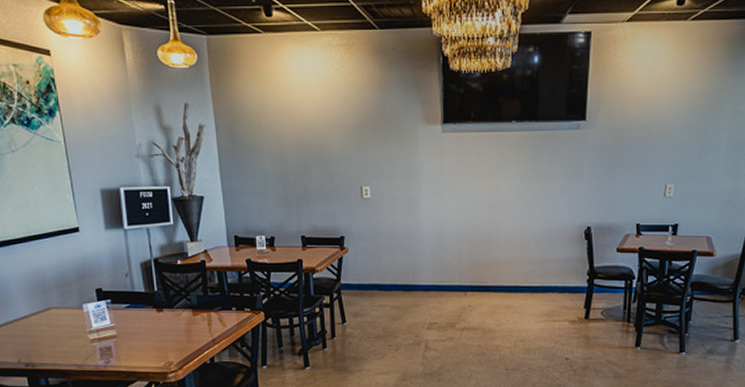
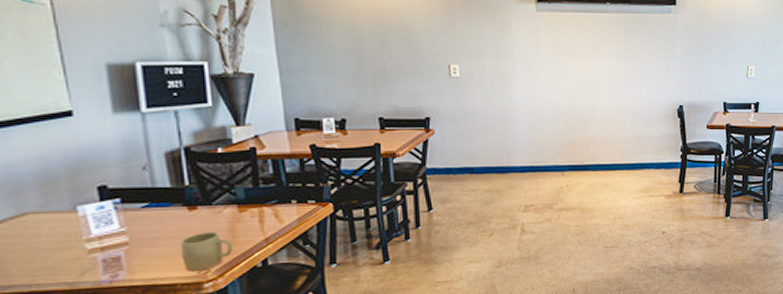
mug: none [152,330,189,363] -> present [181,231,233,271]

